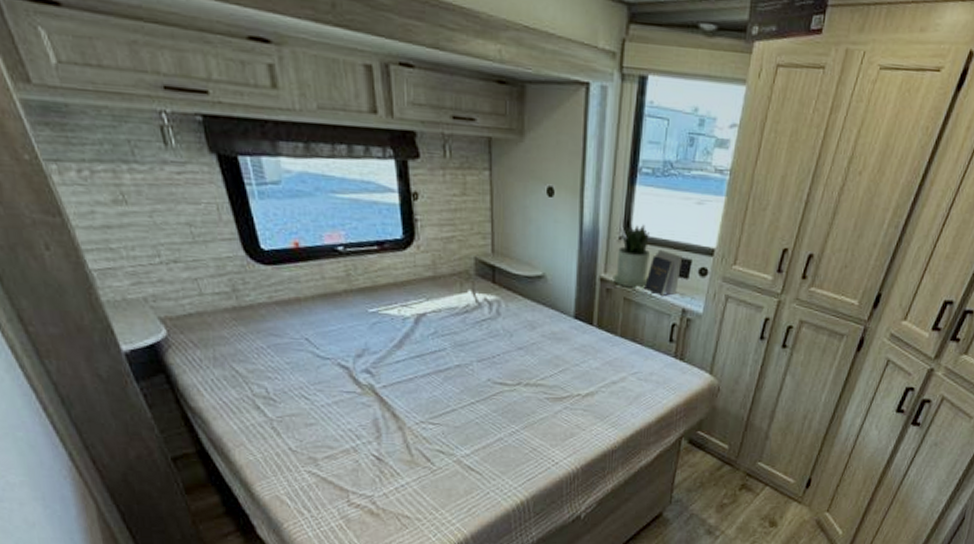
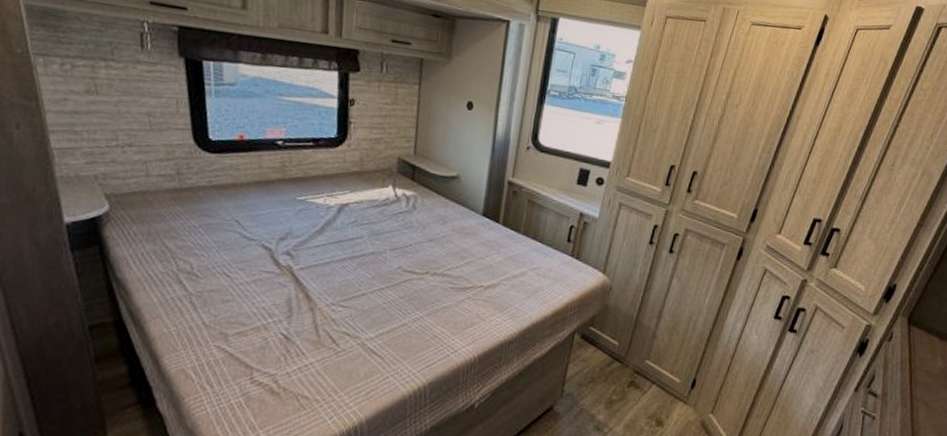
planter: present [612,224,650,288] -> none [519,137,554,192]
books: present [643,250,682,297] -> none [546,160,582,201]

